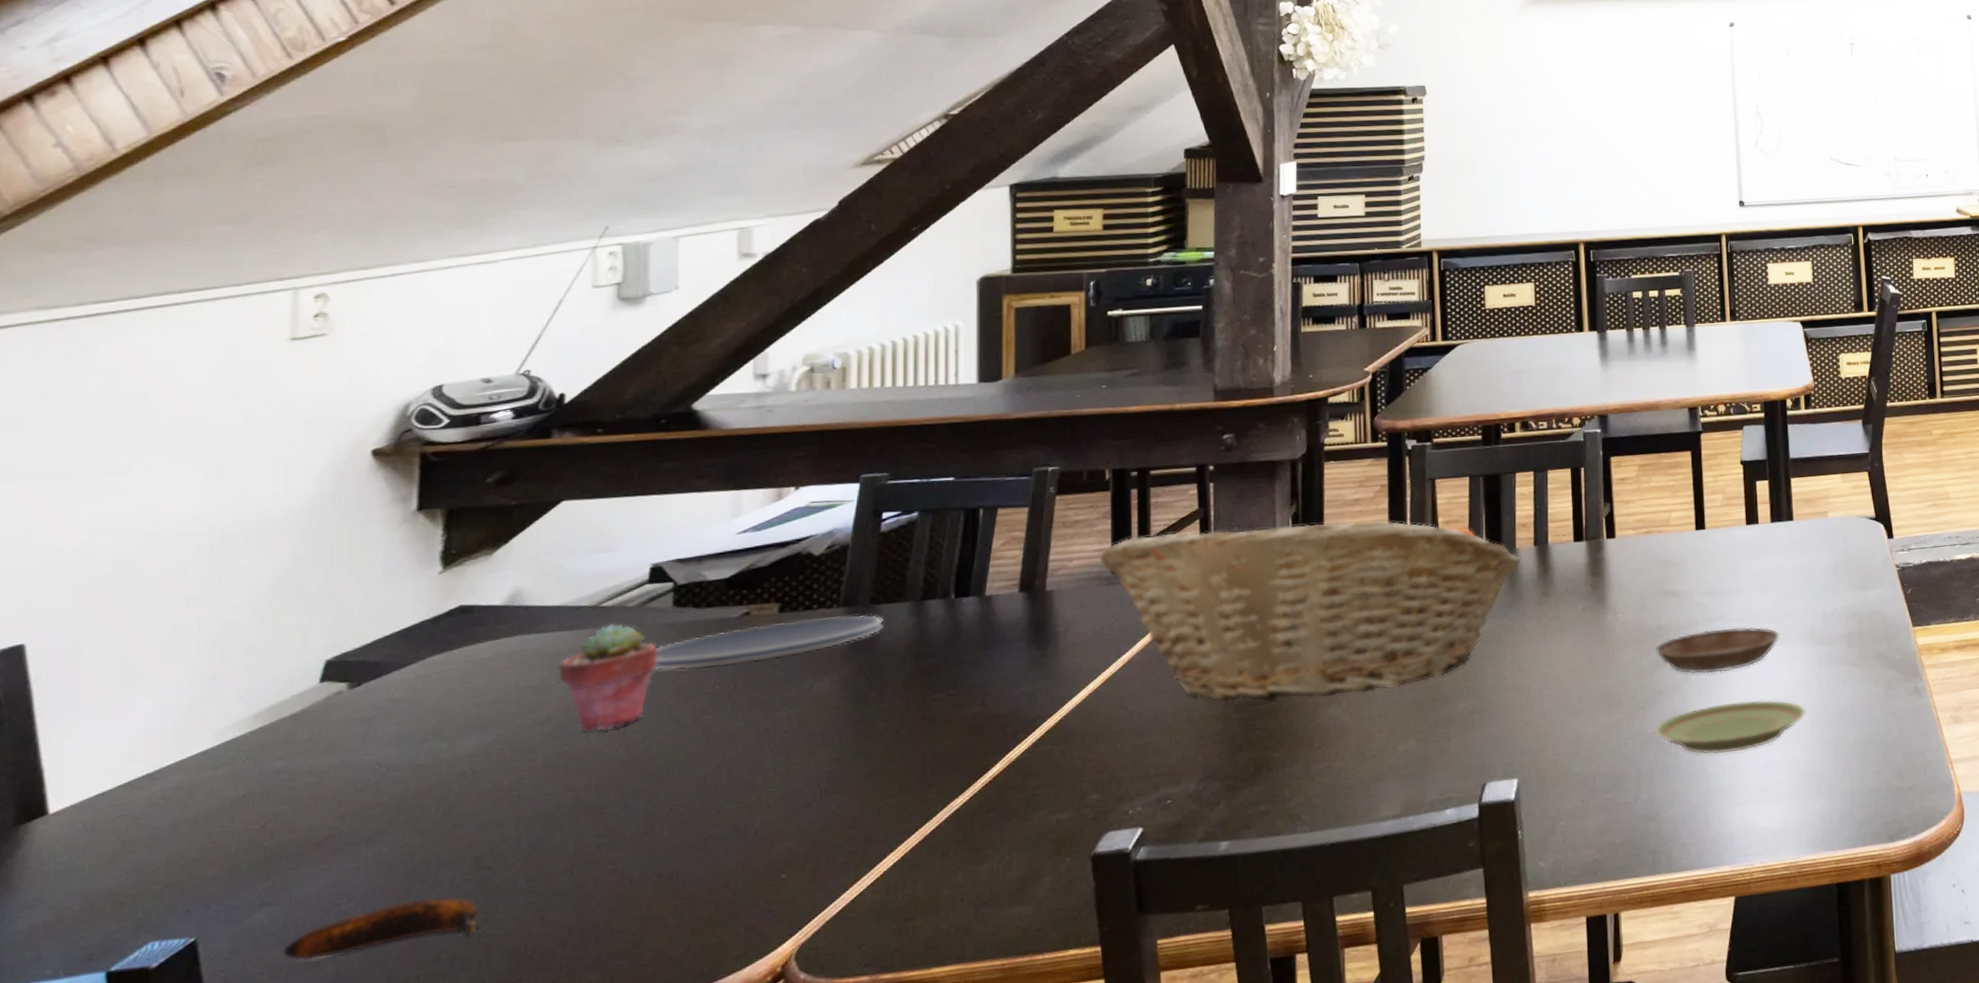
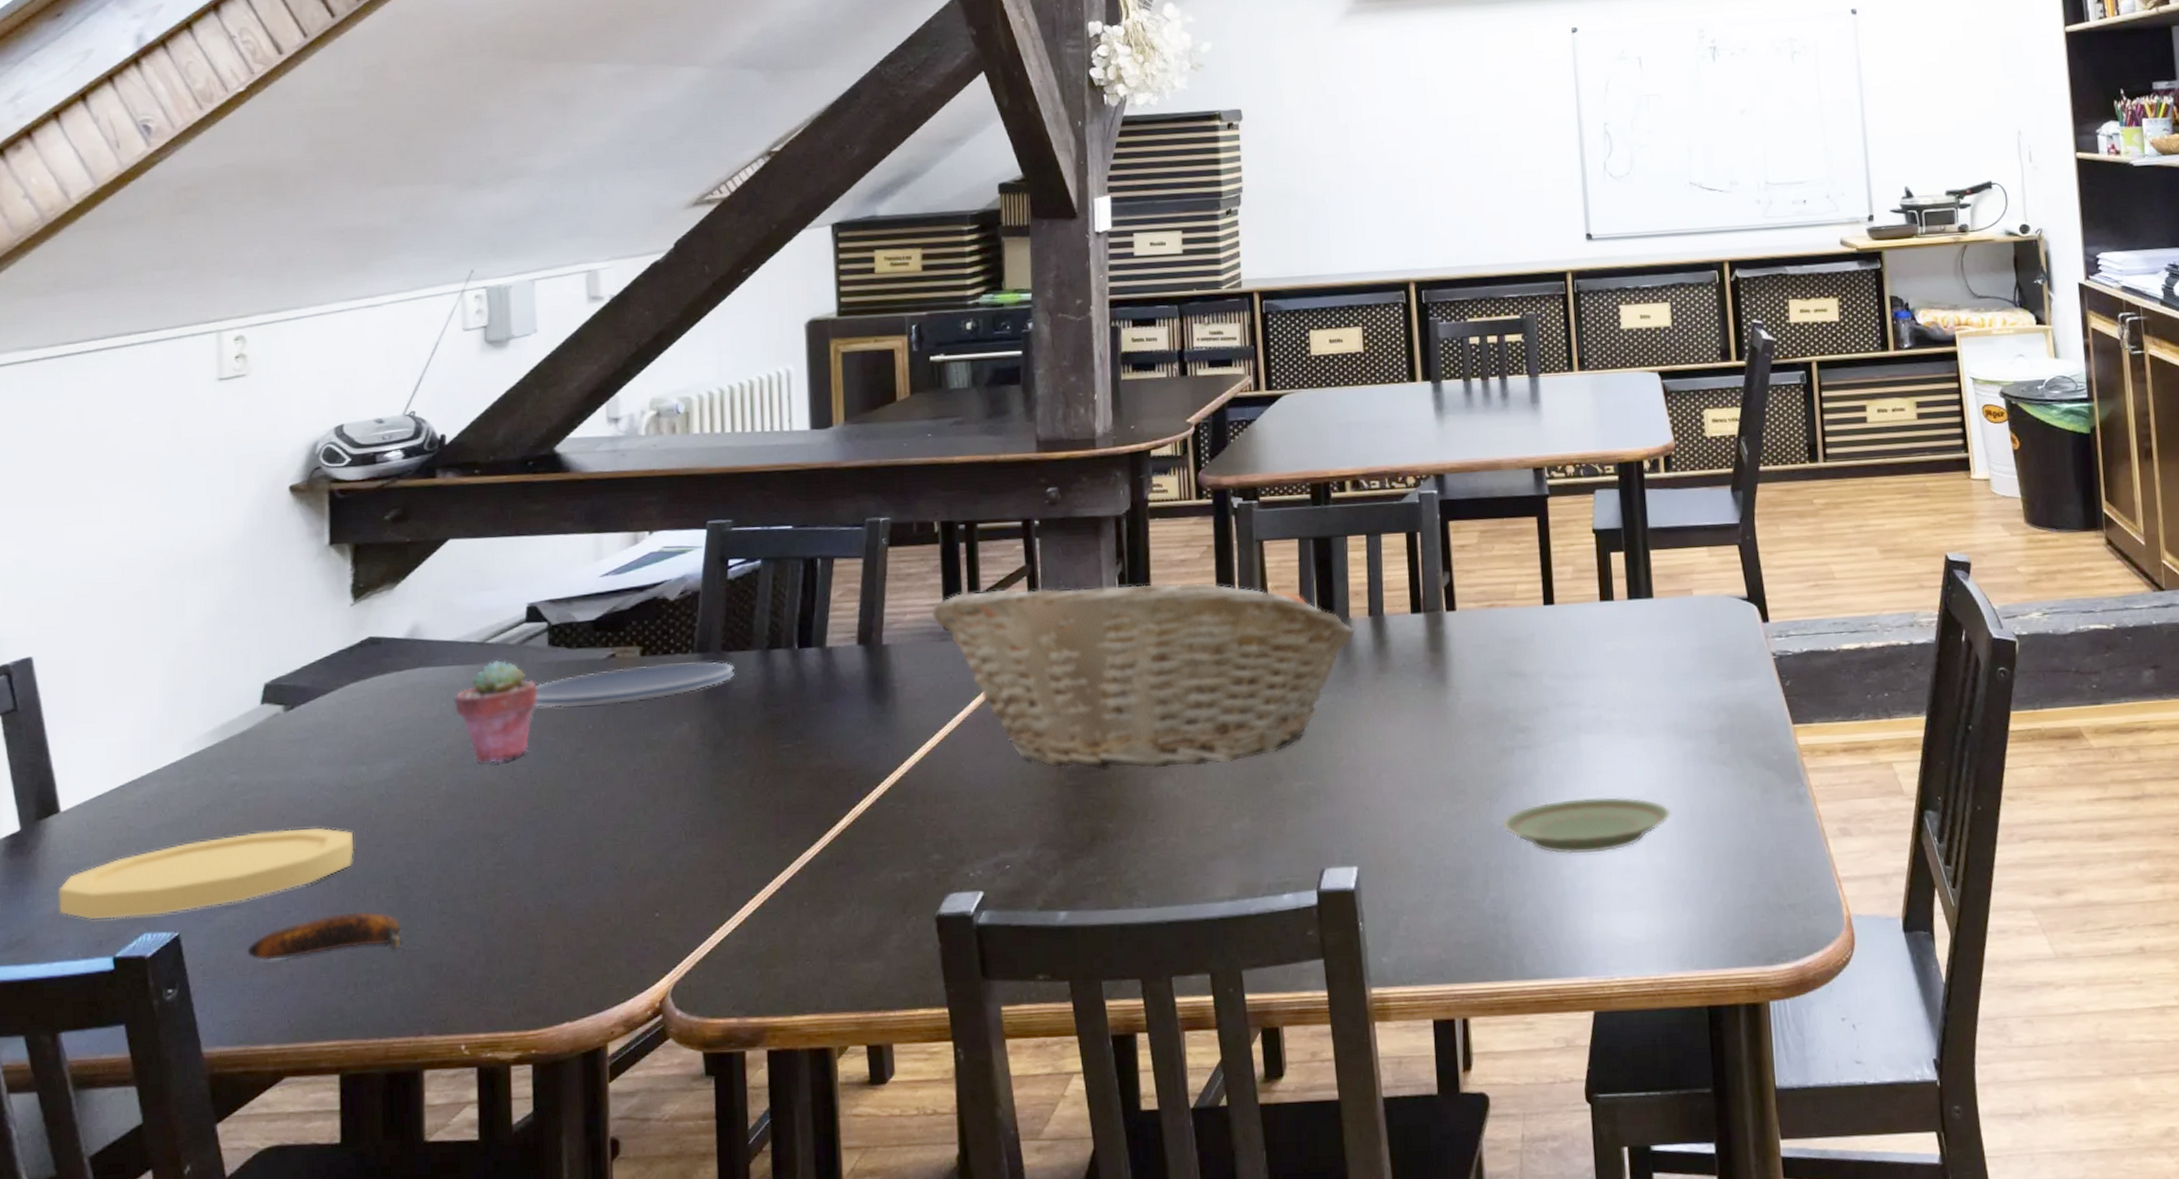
plate: none [37,810,426,933] -> present [57,827,354,920]
saucer: present [1655,627,1780,674] -> none [1501,715,1640,765]

